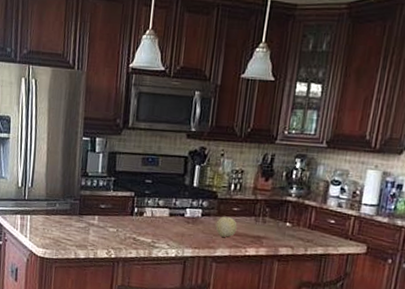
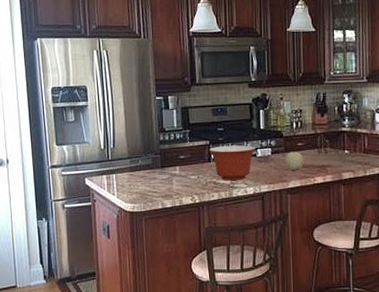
mixing bowl: none [132,199,185,240] -> present [208,145,256,180]

